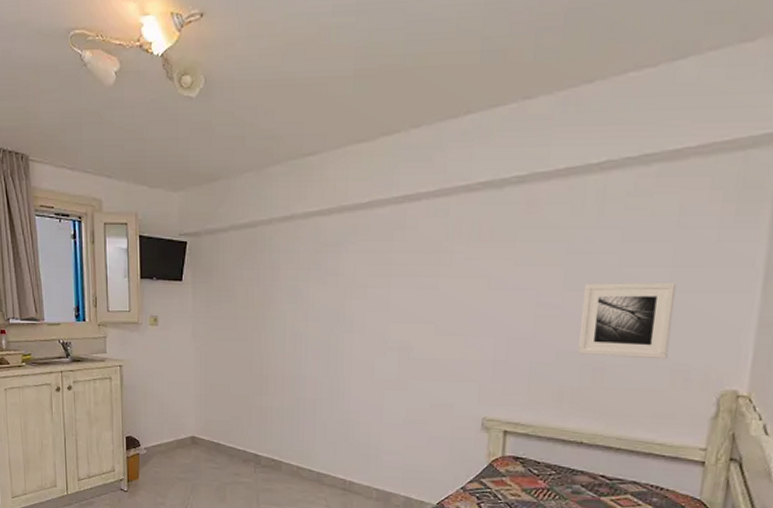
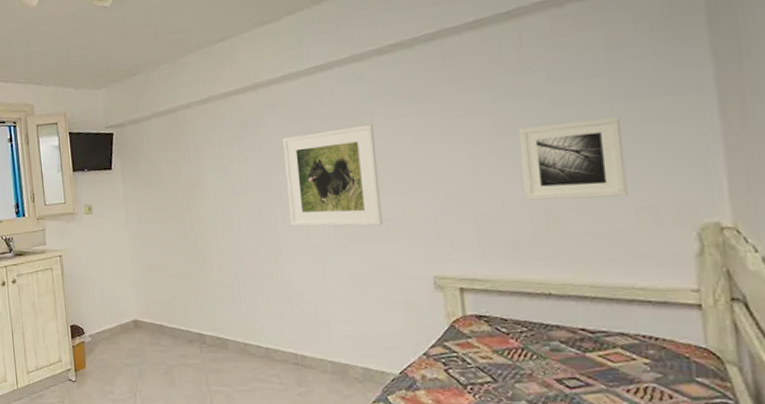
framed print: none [356,263,451,366] -> present [282,124,383,227]

